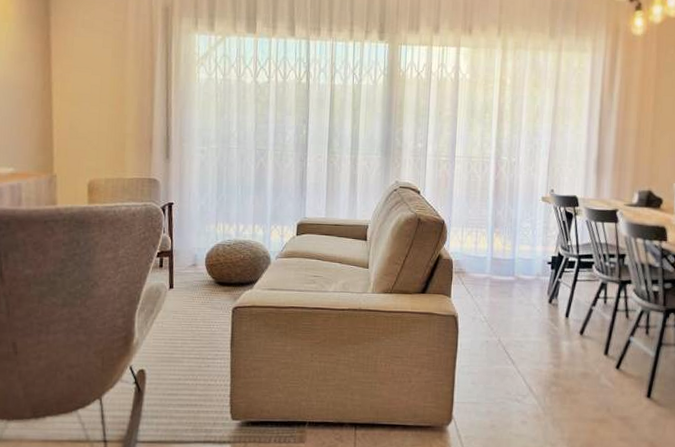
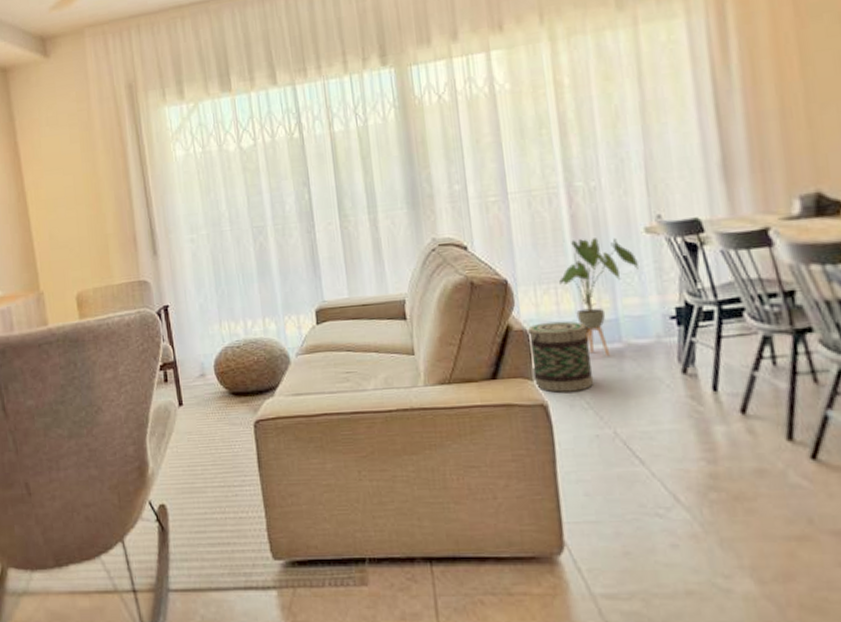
basket: none [451,255,495,308] -> present [527,321,593,393]
house plant: none [480,198,534,285] -> present [559,238,639,356]

